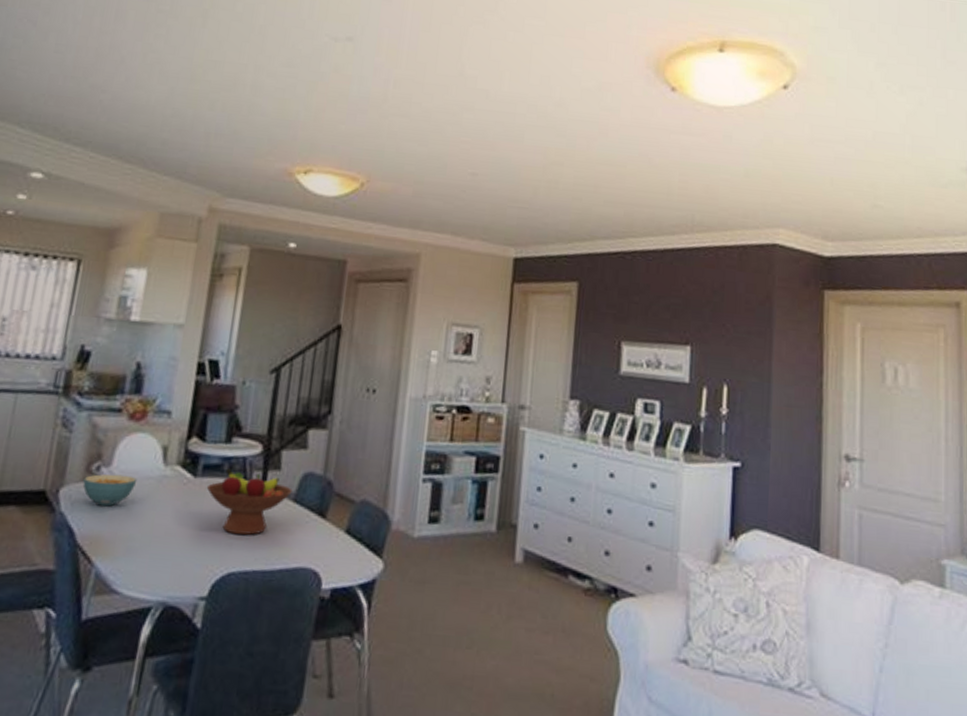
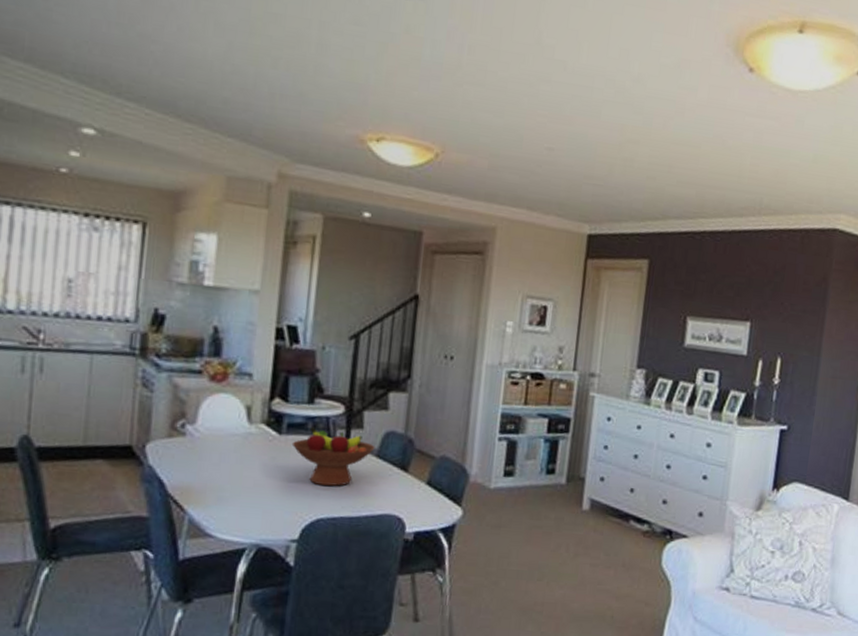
cereal bowl: present [82,474,138,507] -> none [169,431,223,461]

